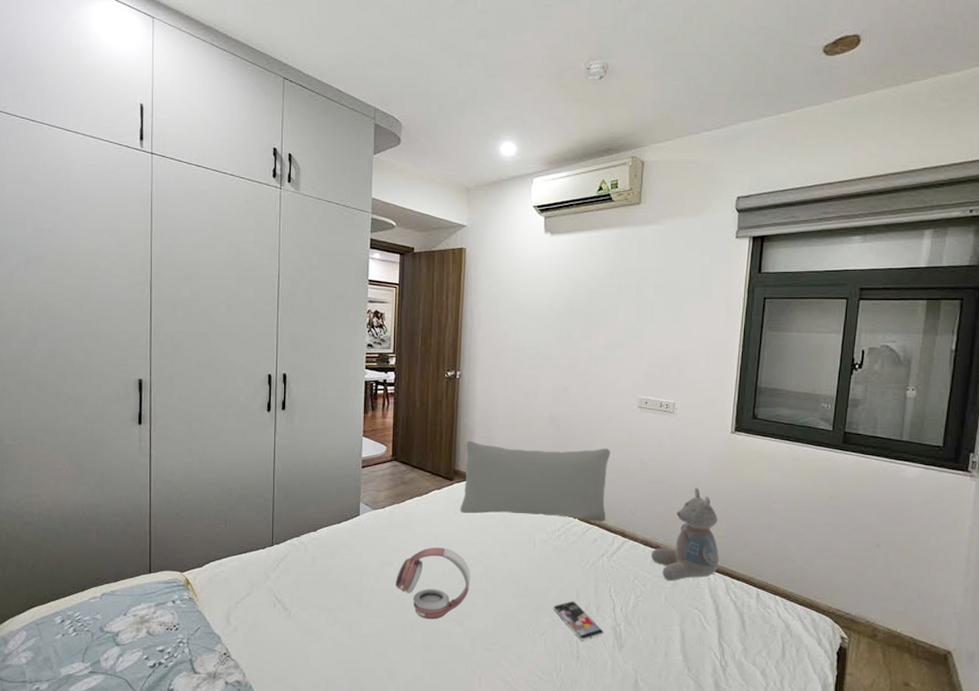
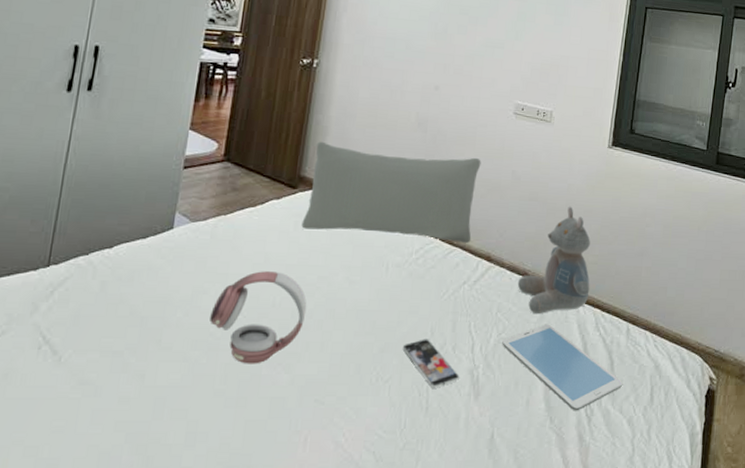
tablet: none [640,589,755,663] -> present [502,324,623,411]

